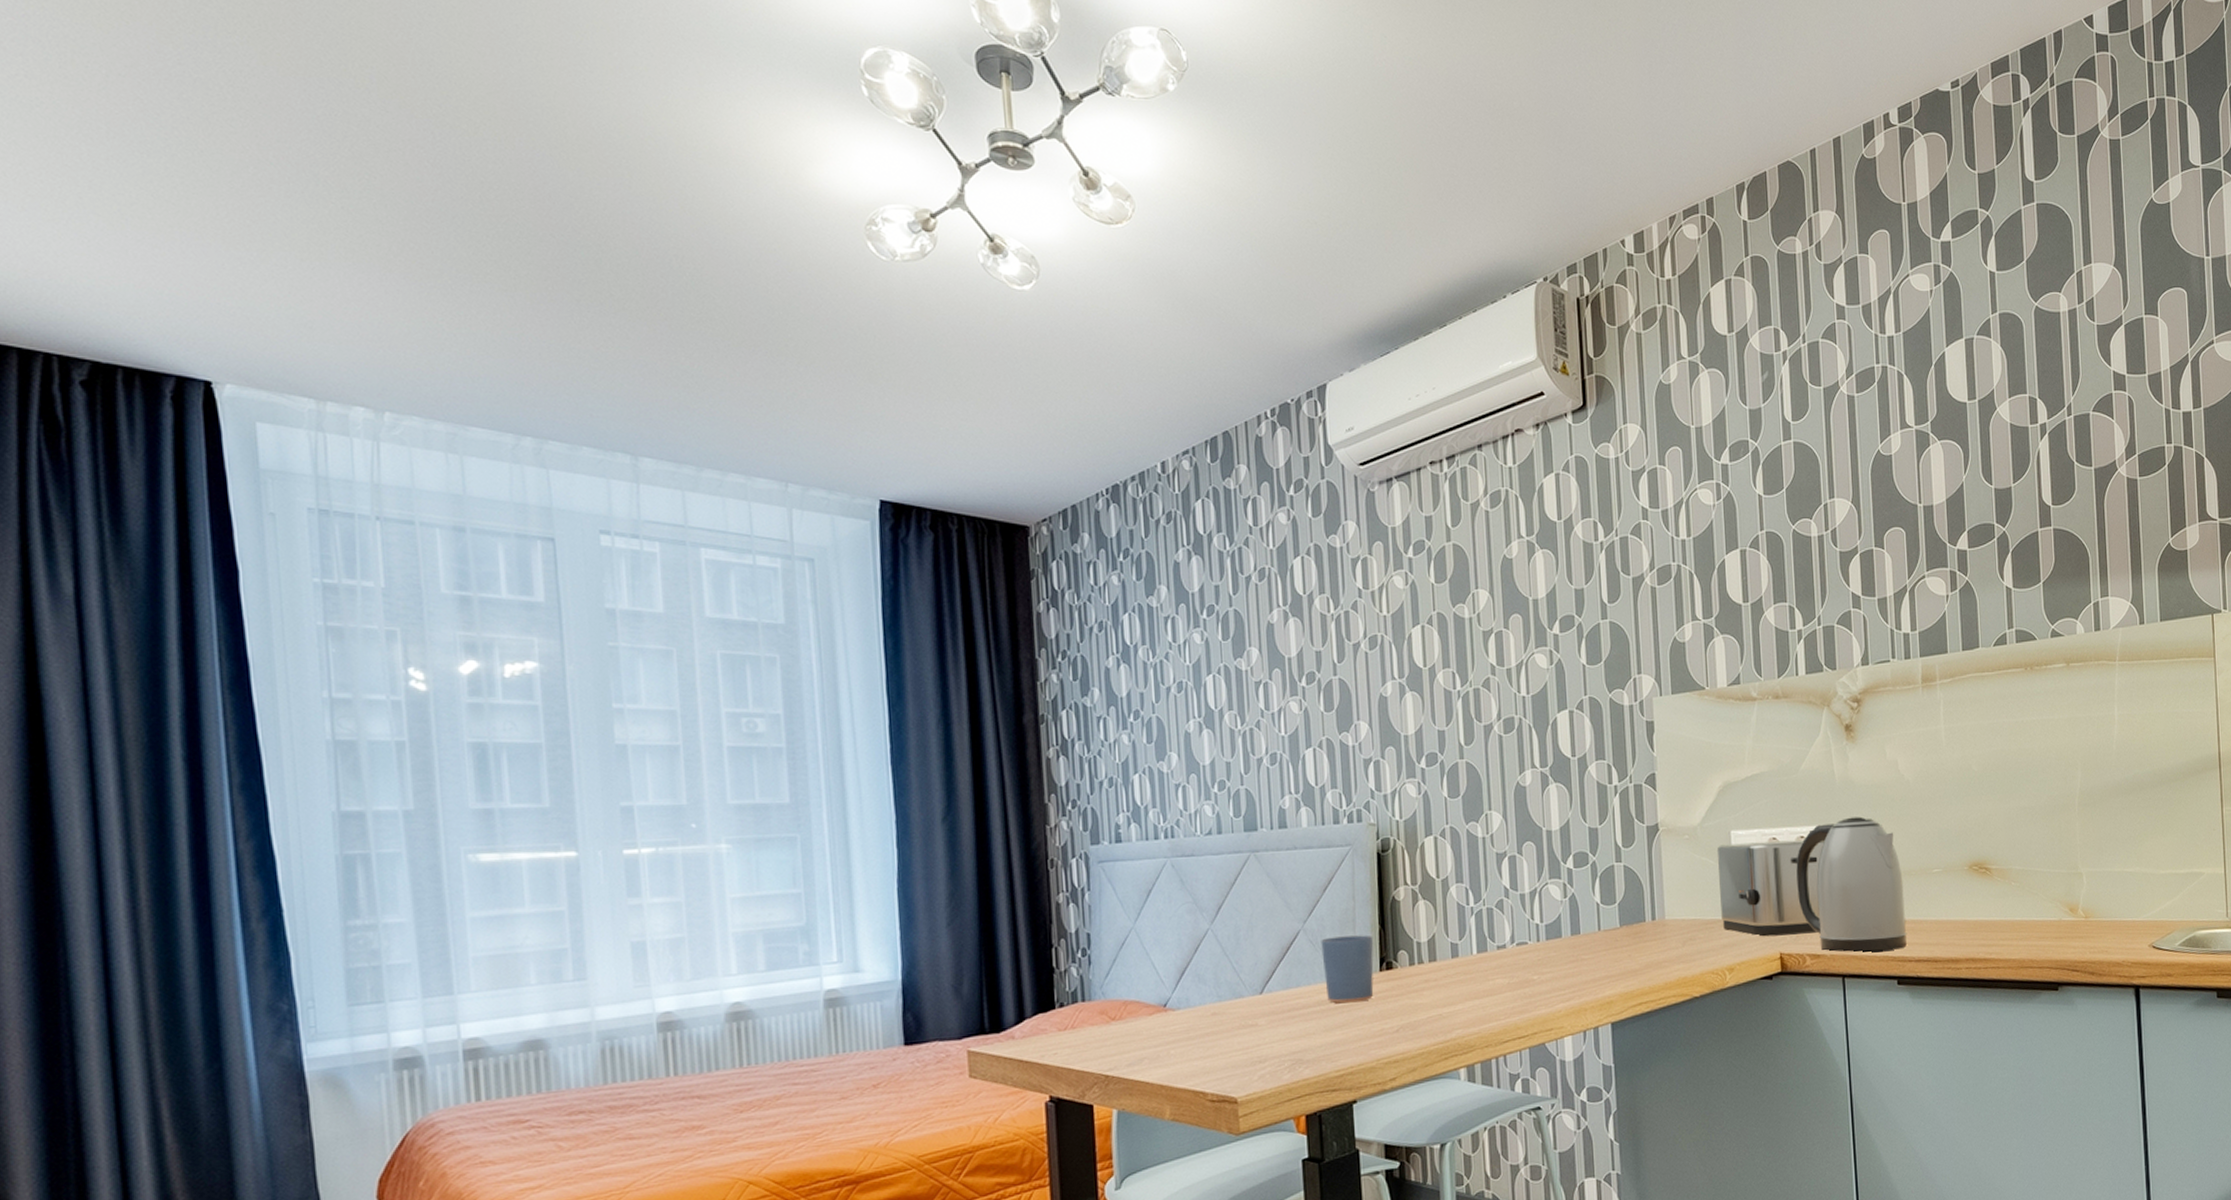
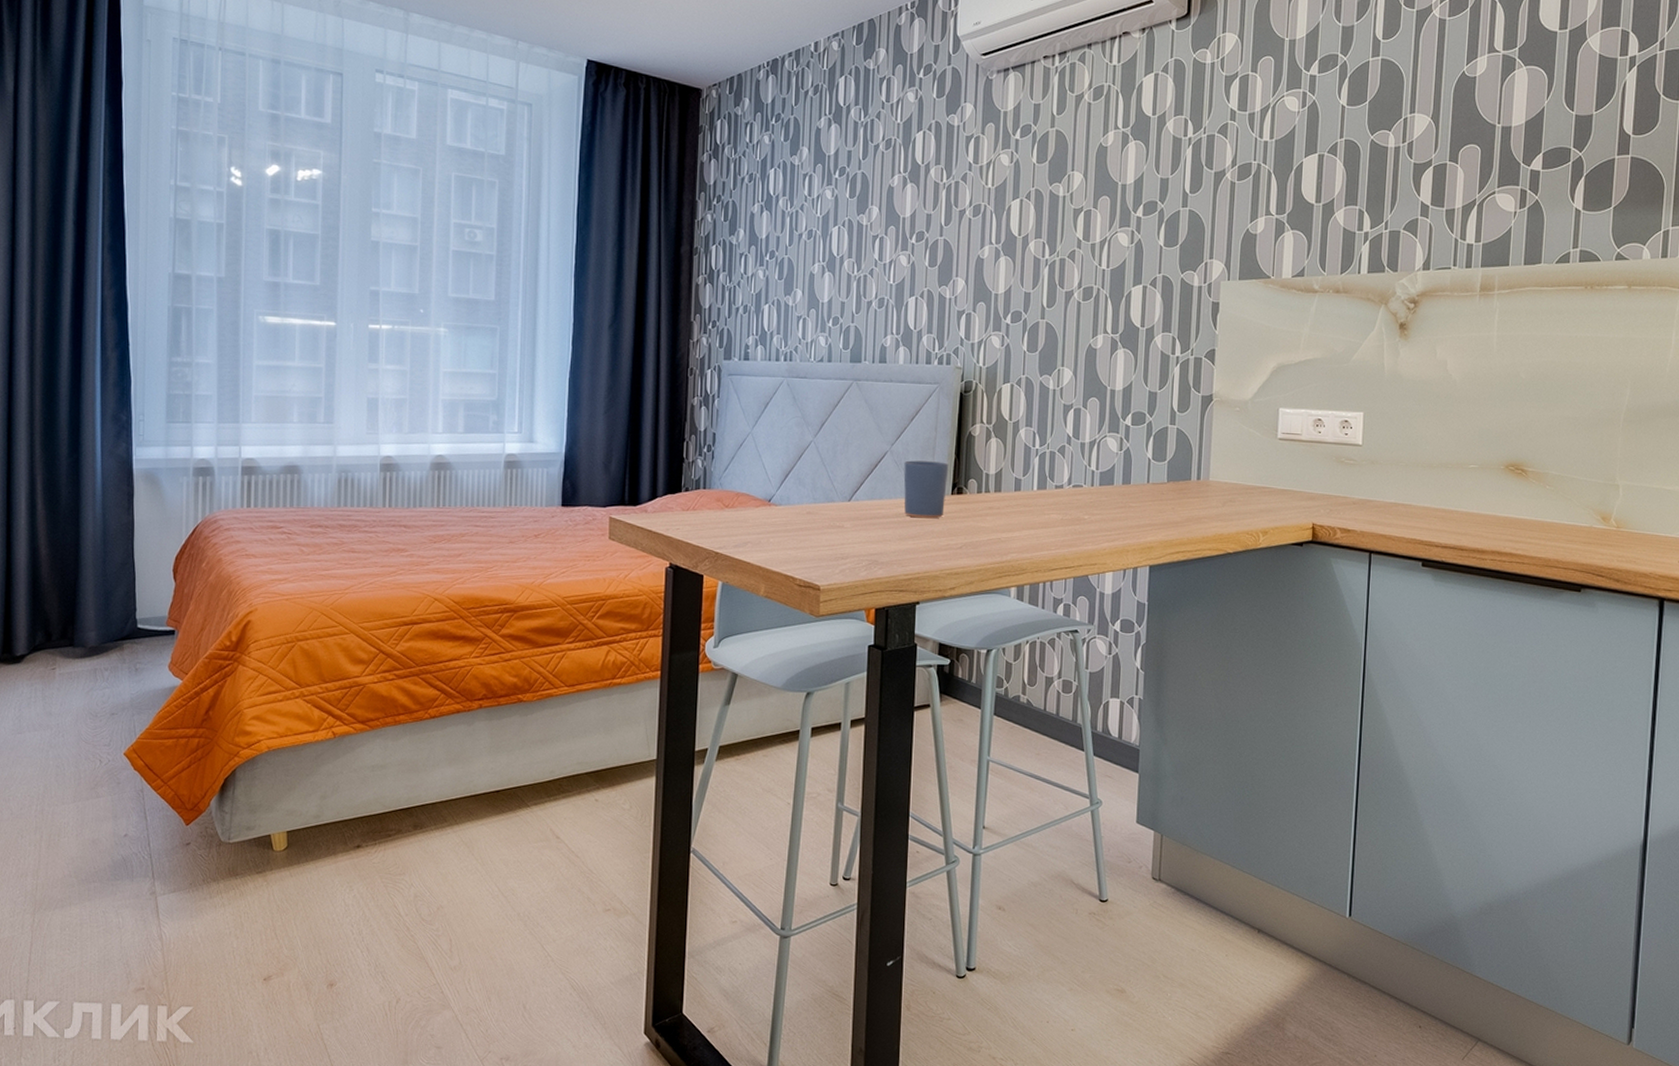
toaster: present [1716,839,1825,937] -> none [1261,420,1367,508]
kettle: present [1796,816,1907,953] -> none [1335,408,1439,534]

